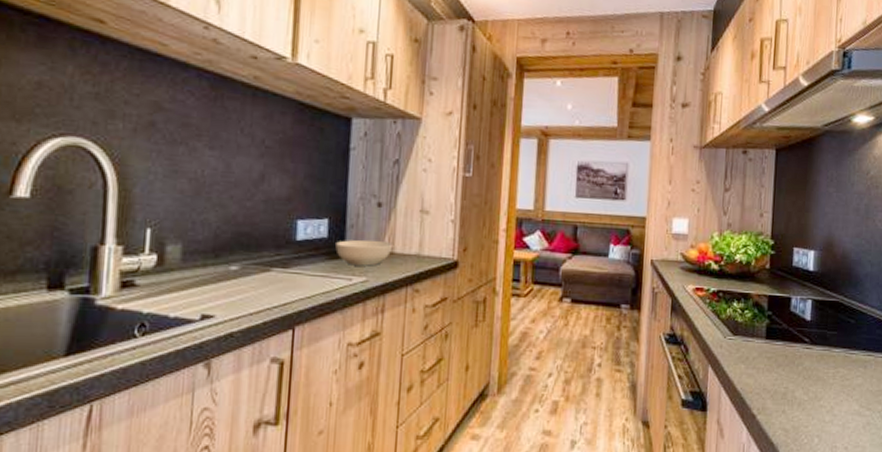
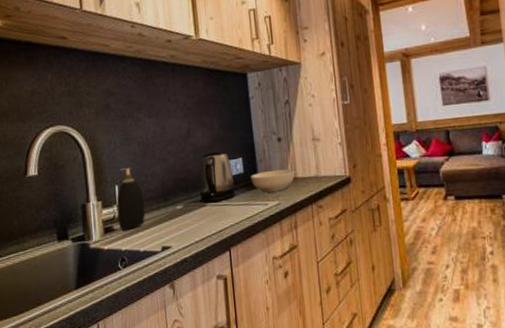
soap dispenser: none [142,208,187,288] -> present [116,168,146,230]
kettle: none [263,206,314,269] -> present [198,151,236,203]

